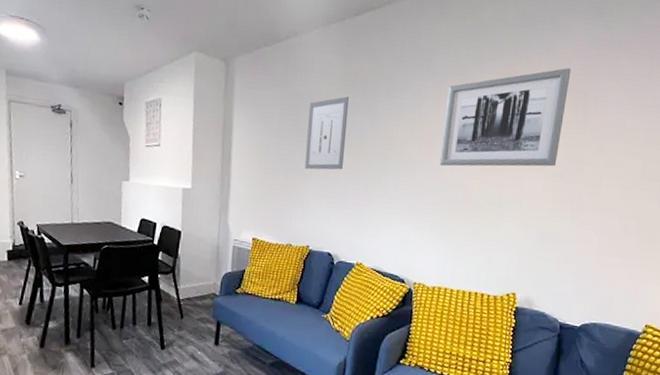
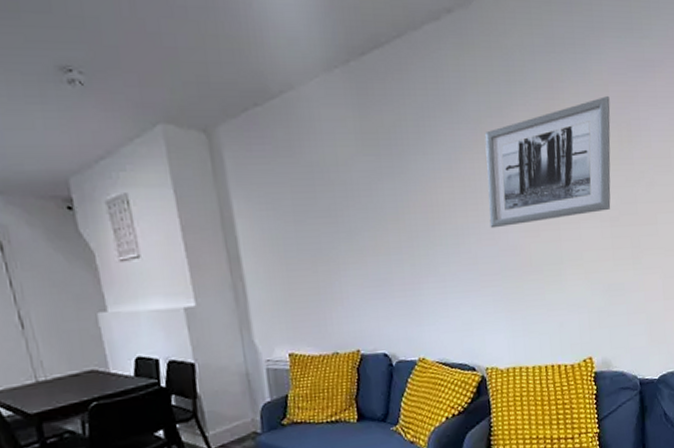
wall art: present [304,96,349,170] -> none [325,160,382,258]

